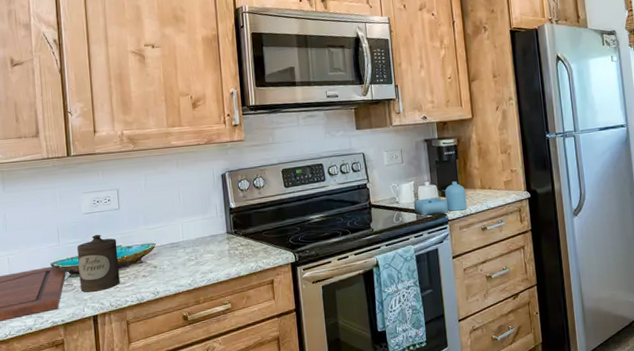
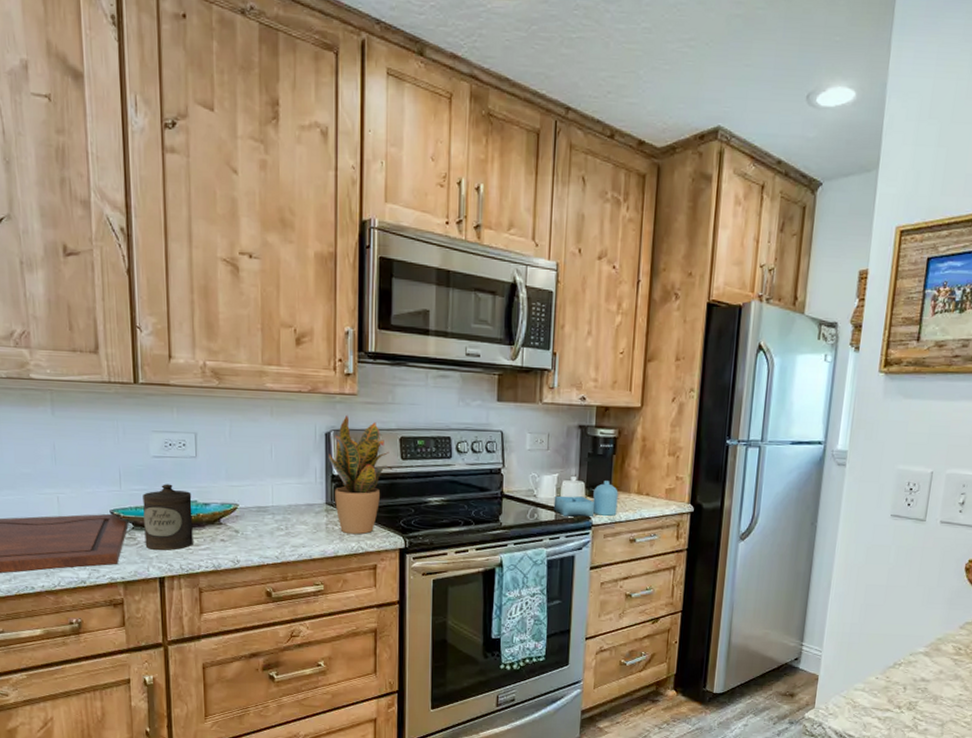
potted plant: none [225,157,279,256] -> present [328,414,393,535]

